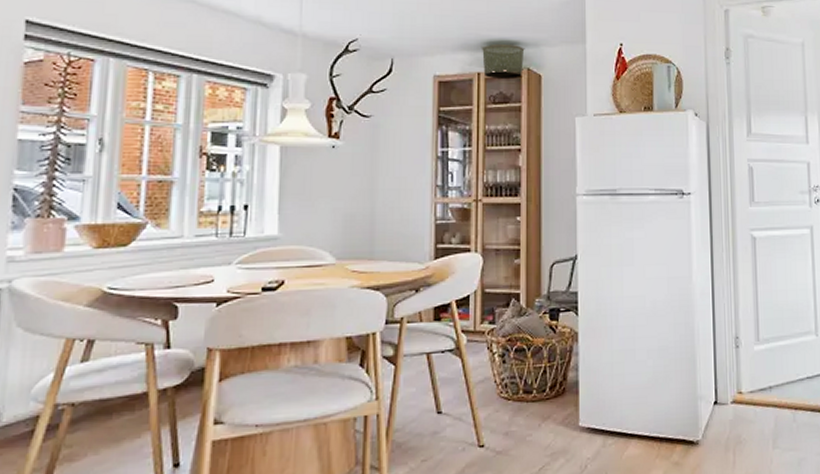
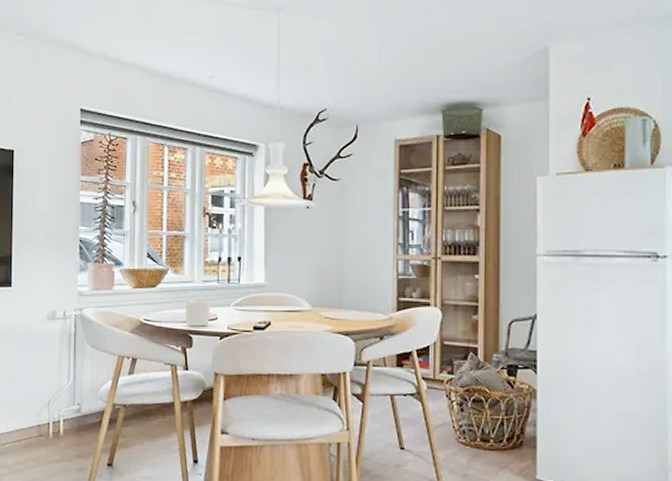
mug: none [168,259,205,293] -> present [185,300,210,327]

